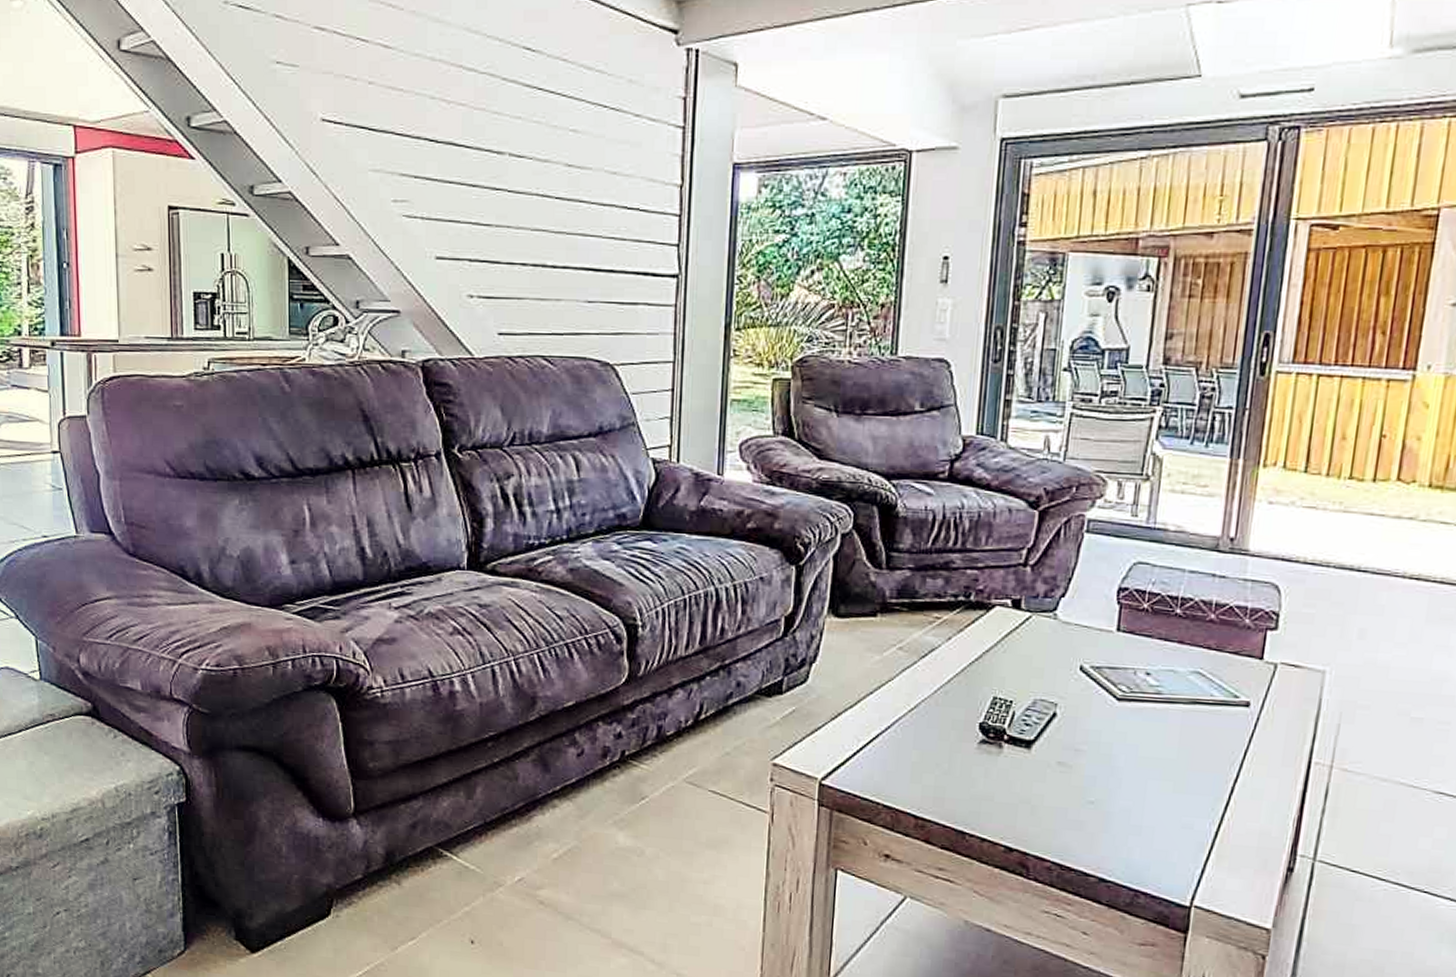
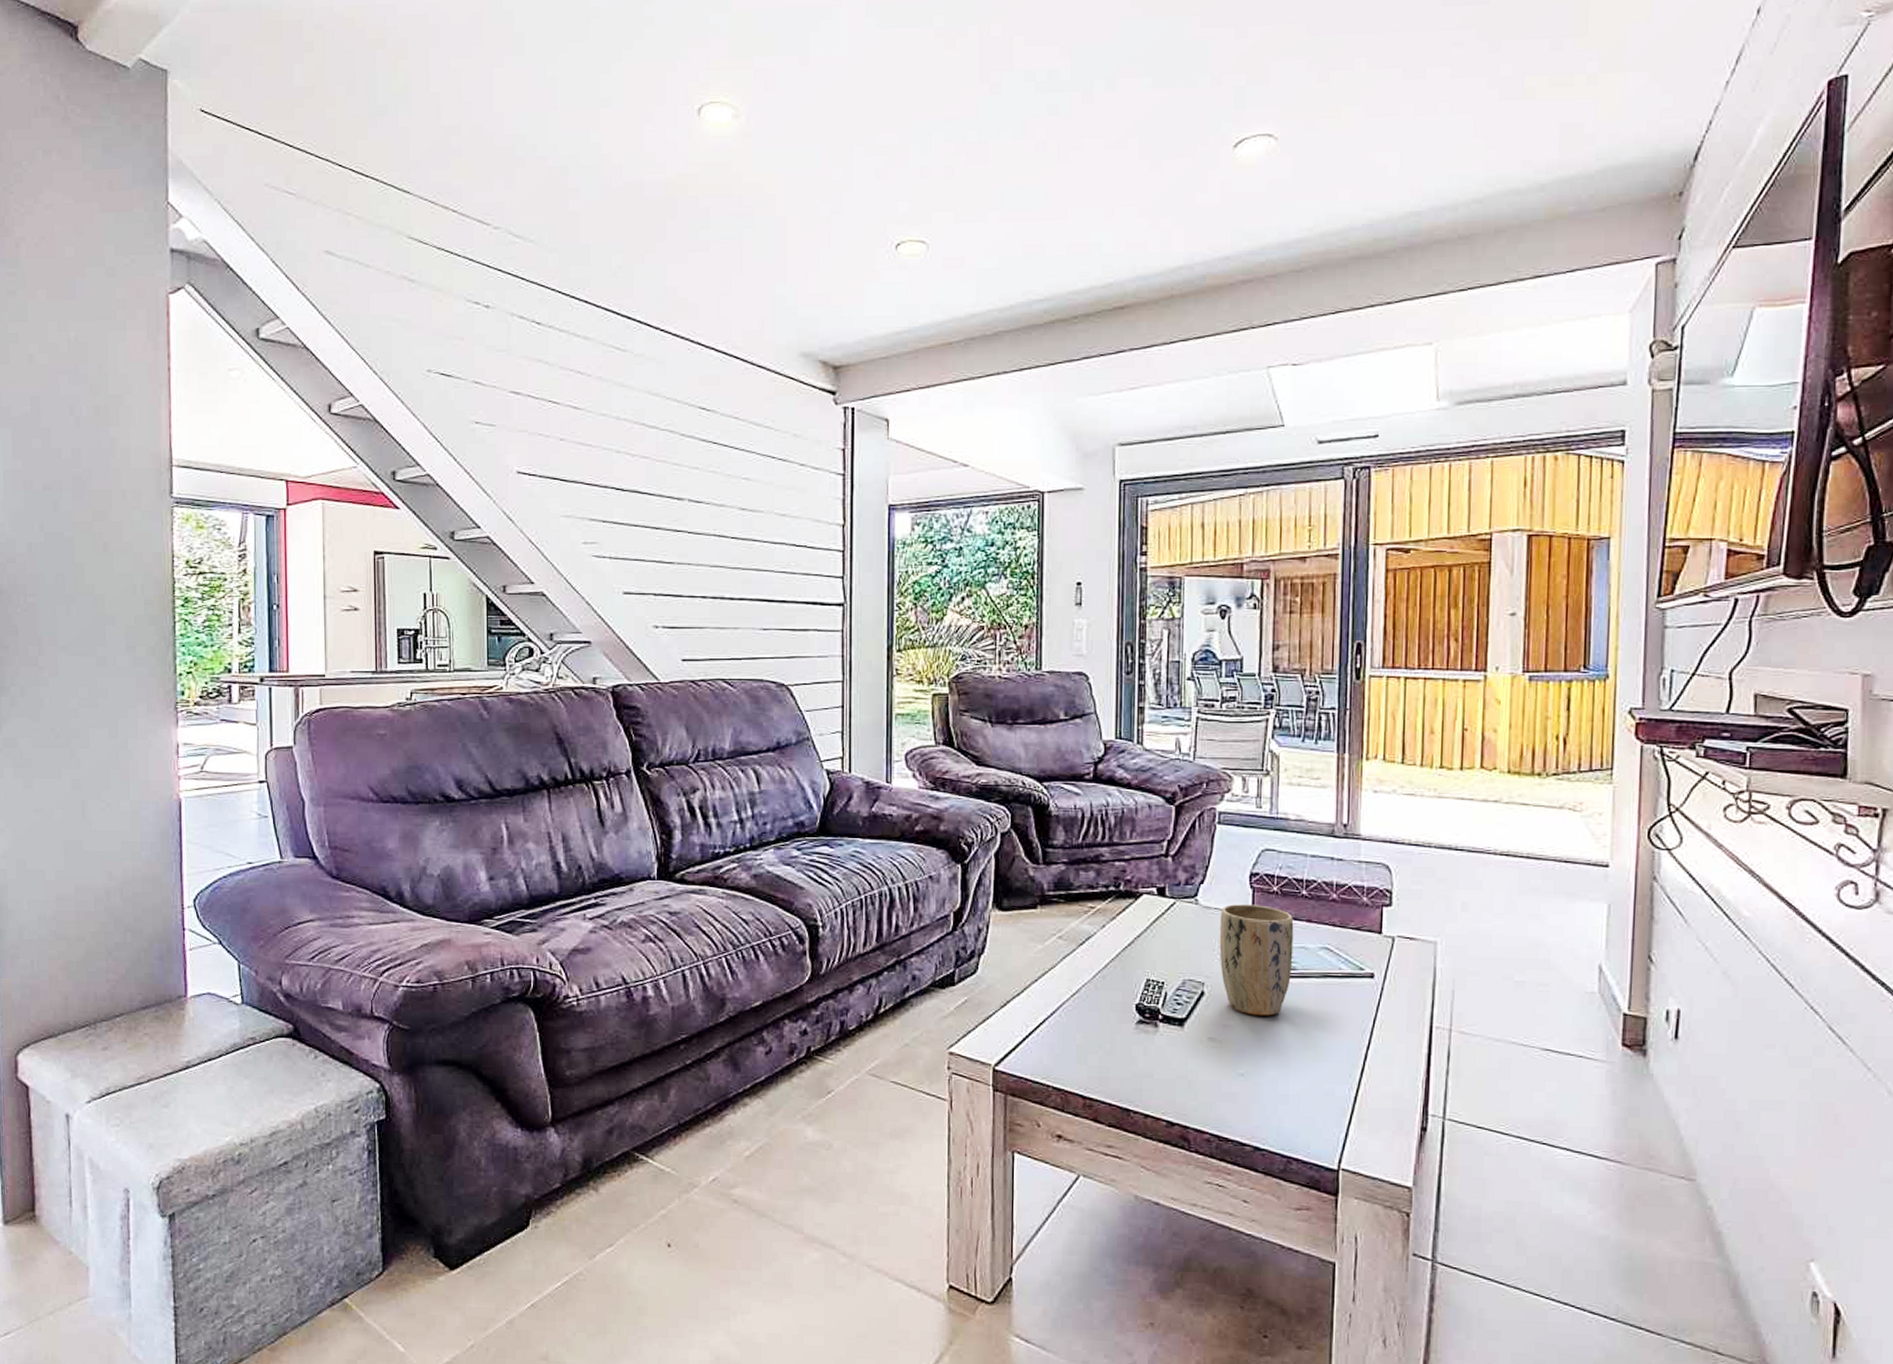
plant pot: none [1076,620,1164,742] -> present [1219,904,1294,1016]

